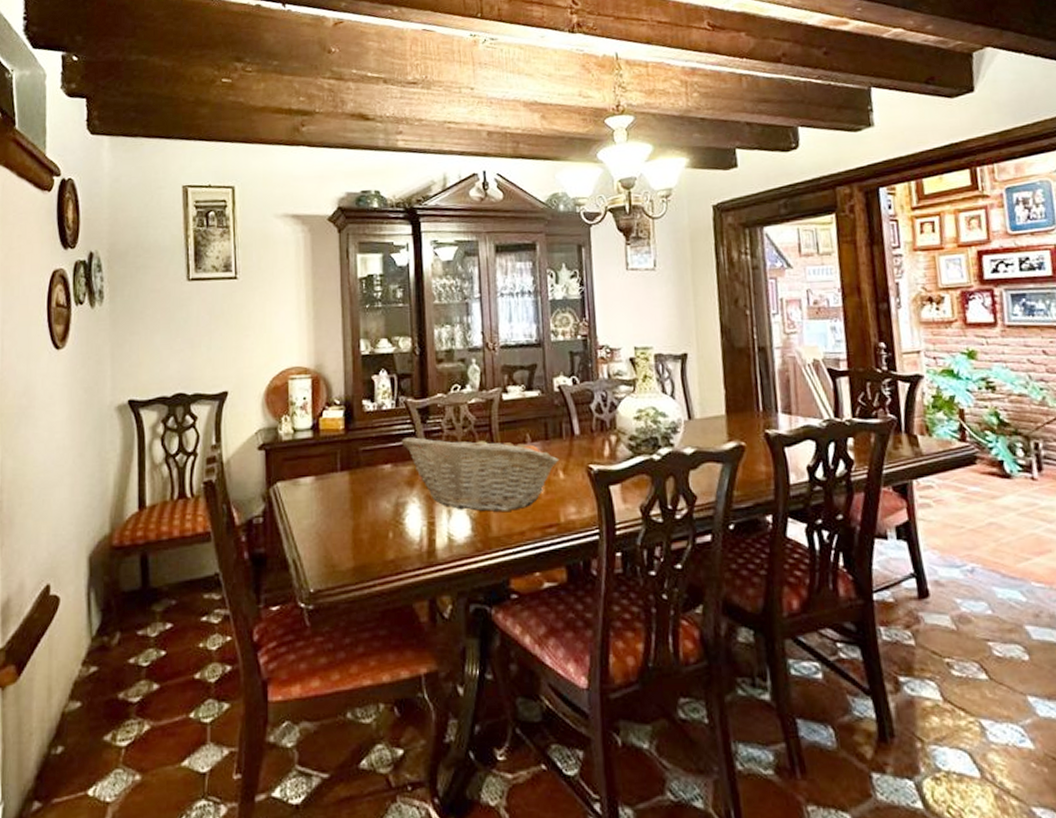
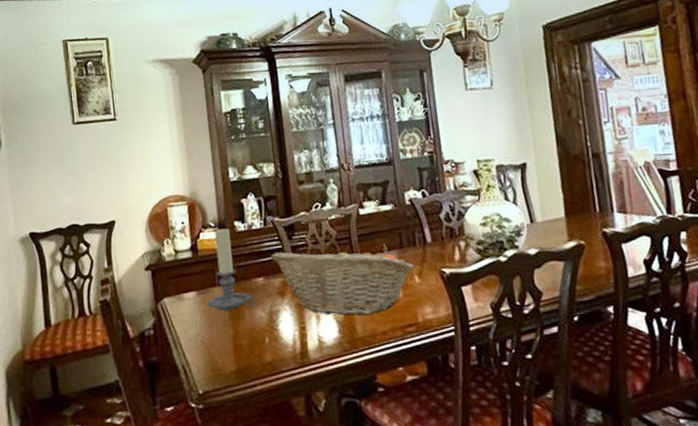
candle holder: none [327,407,380,499] -> present [208,228,255,311]

